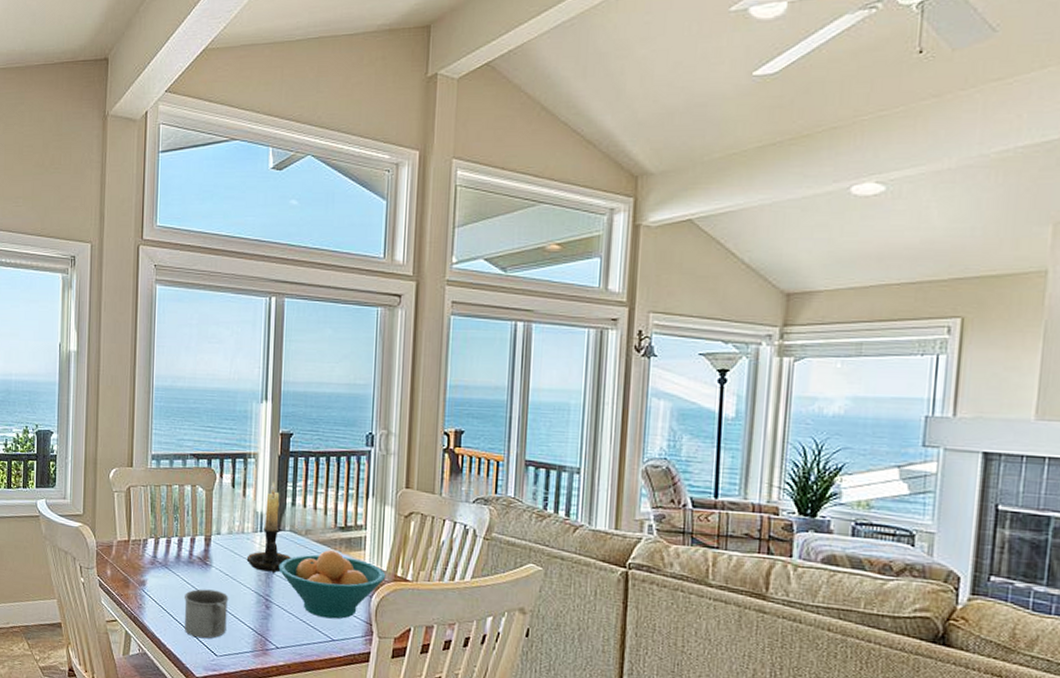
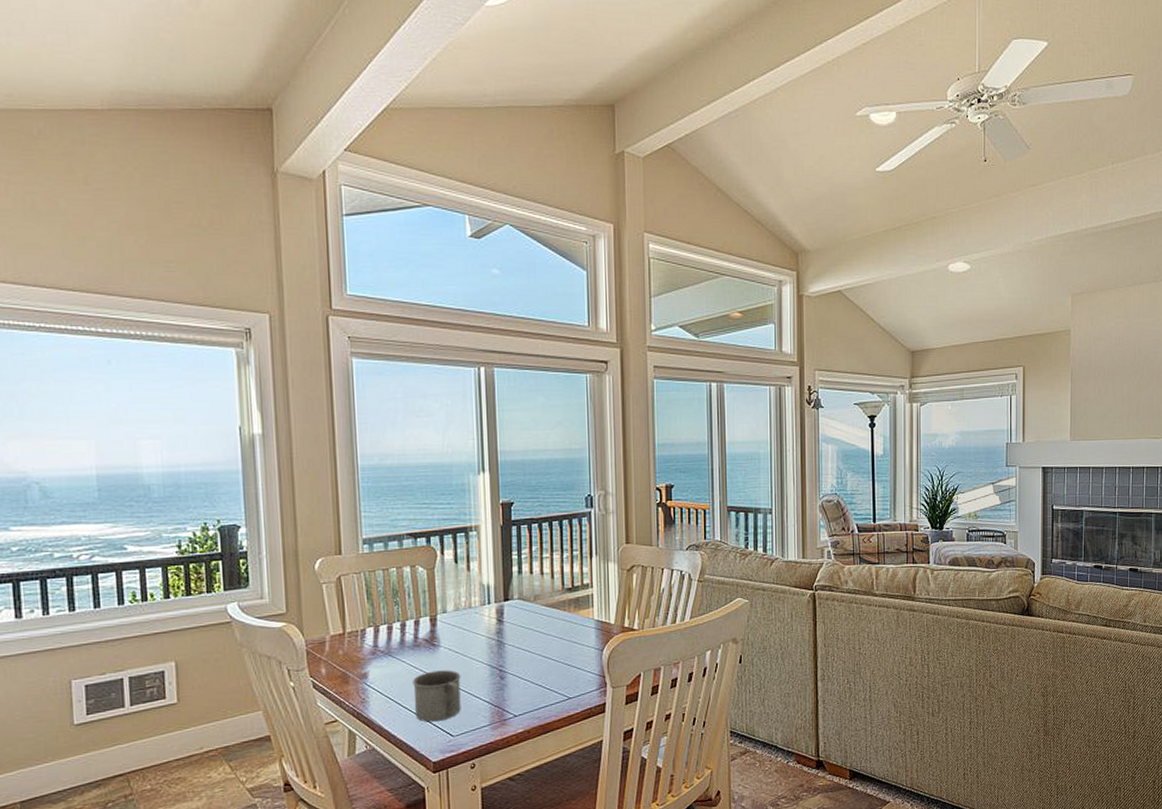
candle holder: present [246,482,292,574] -> none [476,552,523,644]
fruit bowl: present [278,550,386,619] -> none [510,612,614,679]

